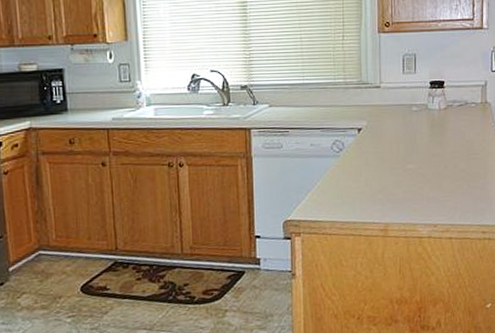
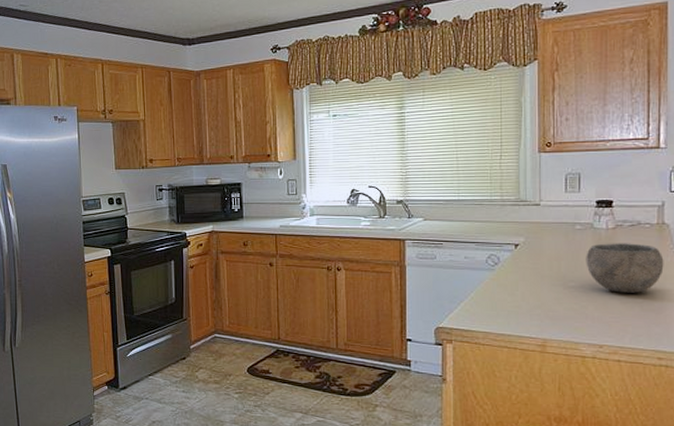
bowl: none [421,122,487,172] -> present [586,243,664,293]

